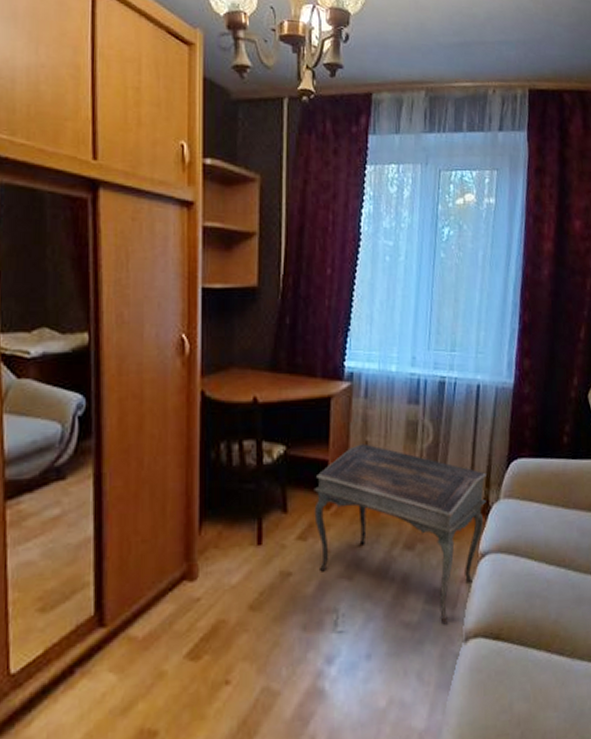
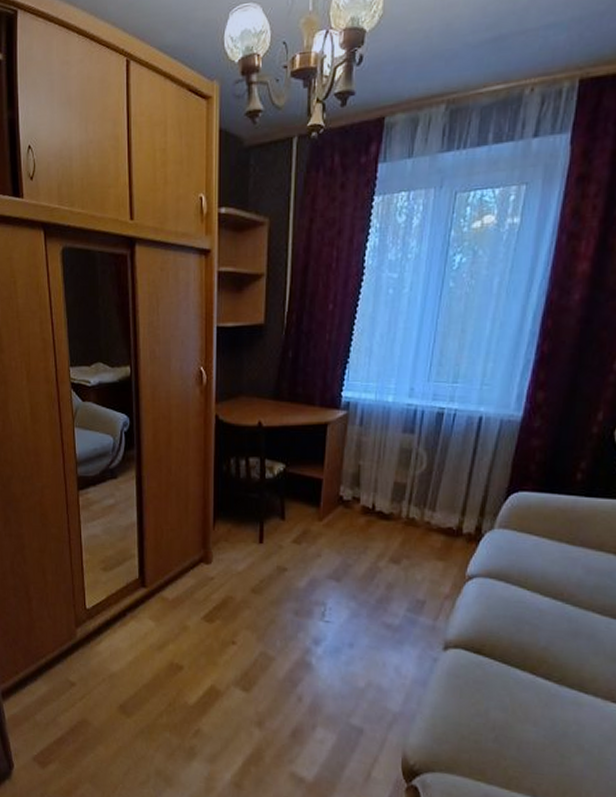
writing desk: present [314,444,486,623] -> none [308,467,481,631]

